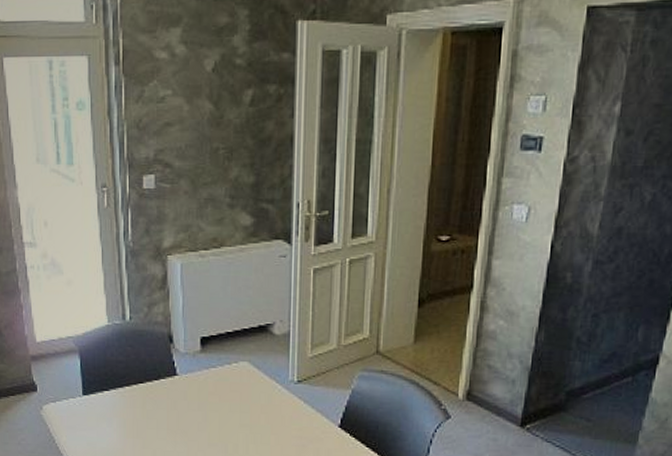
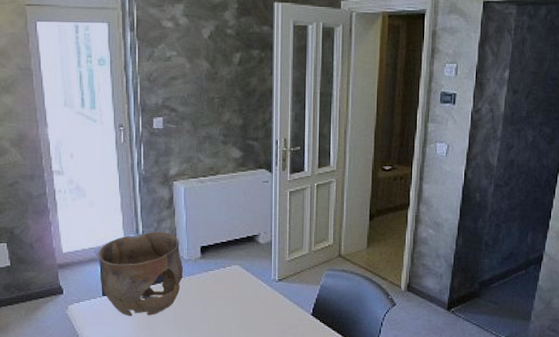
bowl: none [76,318,179,420] -> present [97,231,183,316]

